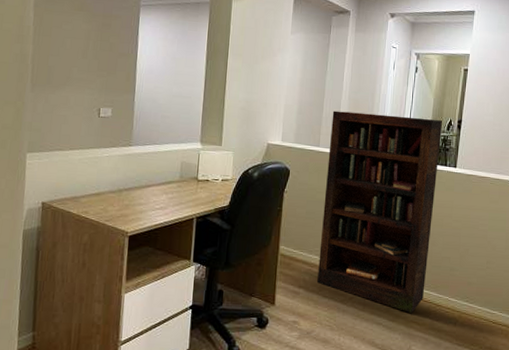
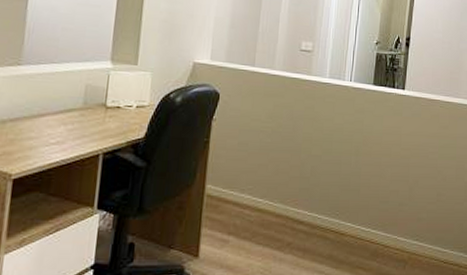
bookcase: present [317,110,443,313] -> none [250,25,391,257]

